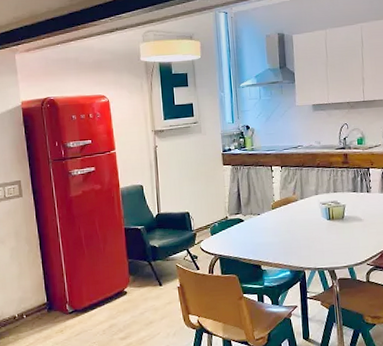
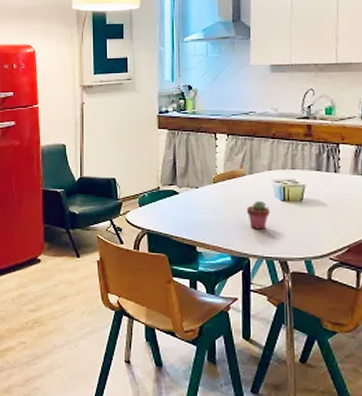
potted succulent: none [300,221,319,246] -> present [246,201,270,229]

